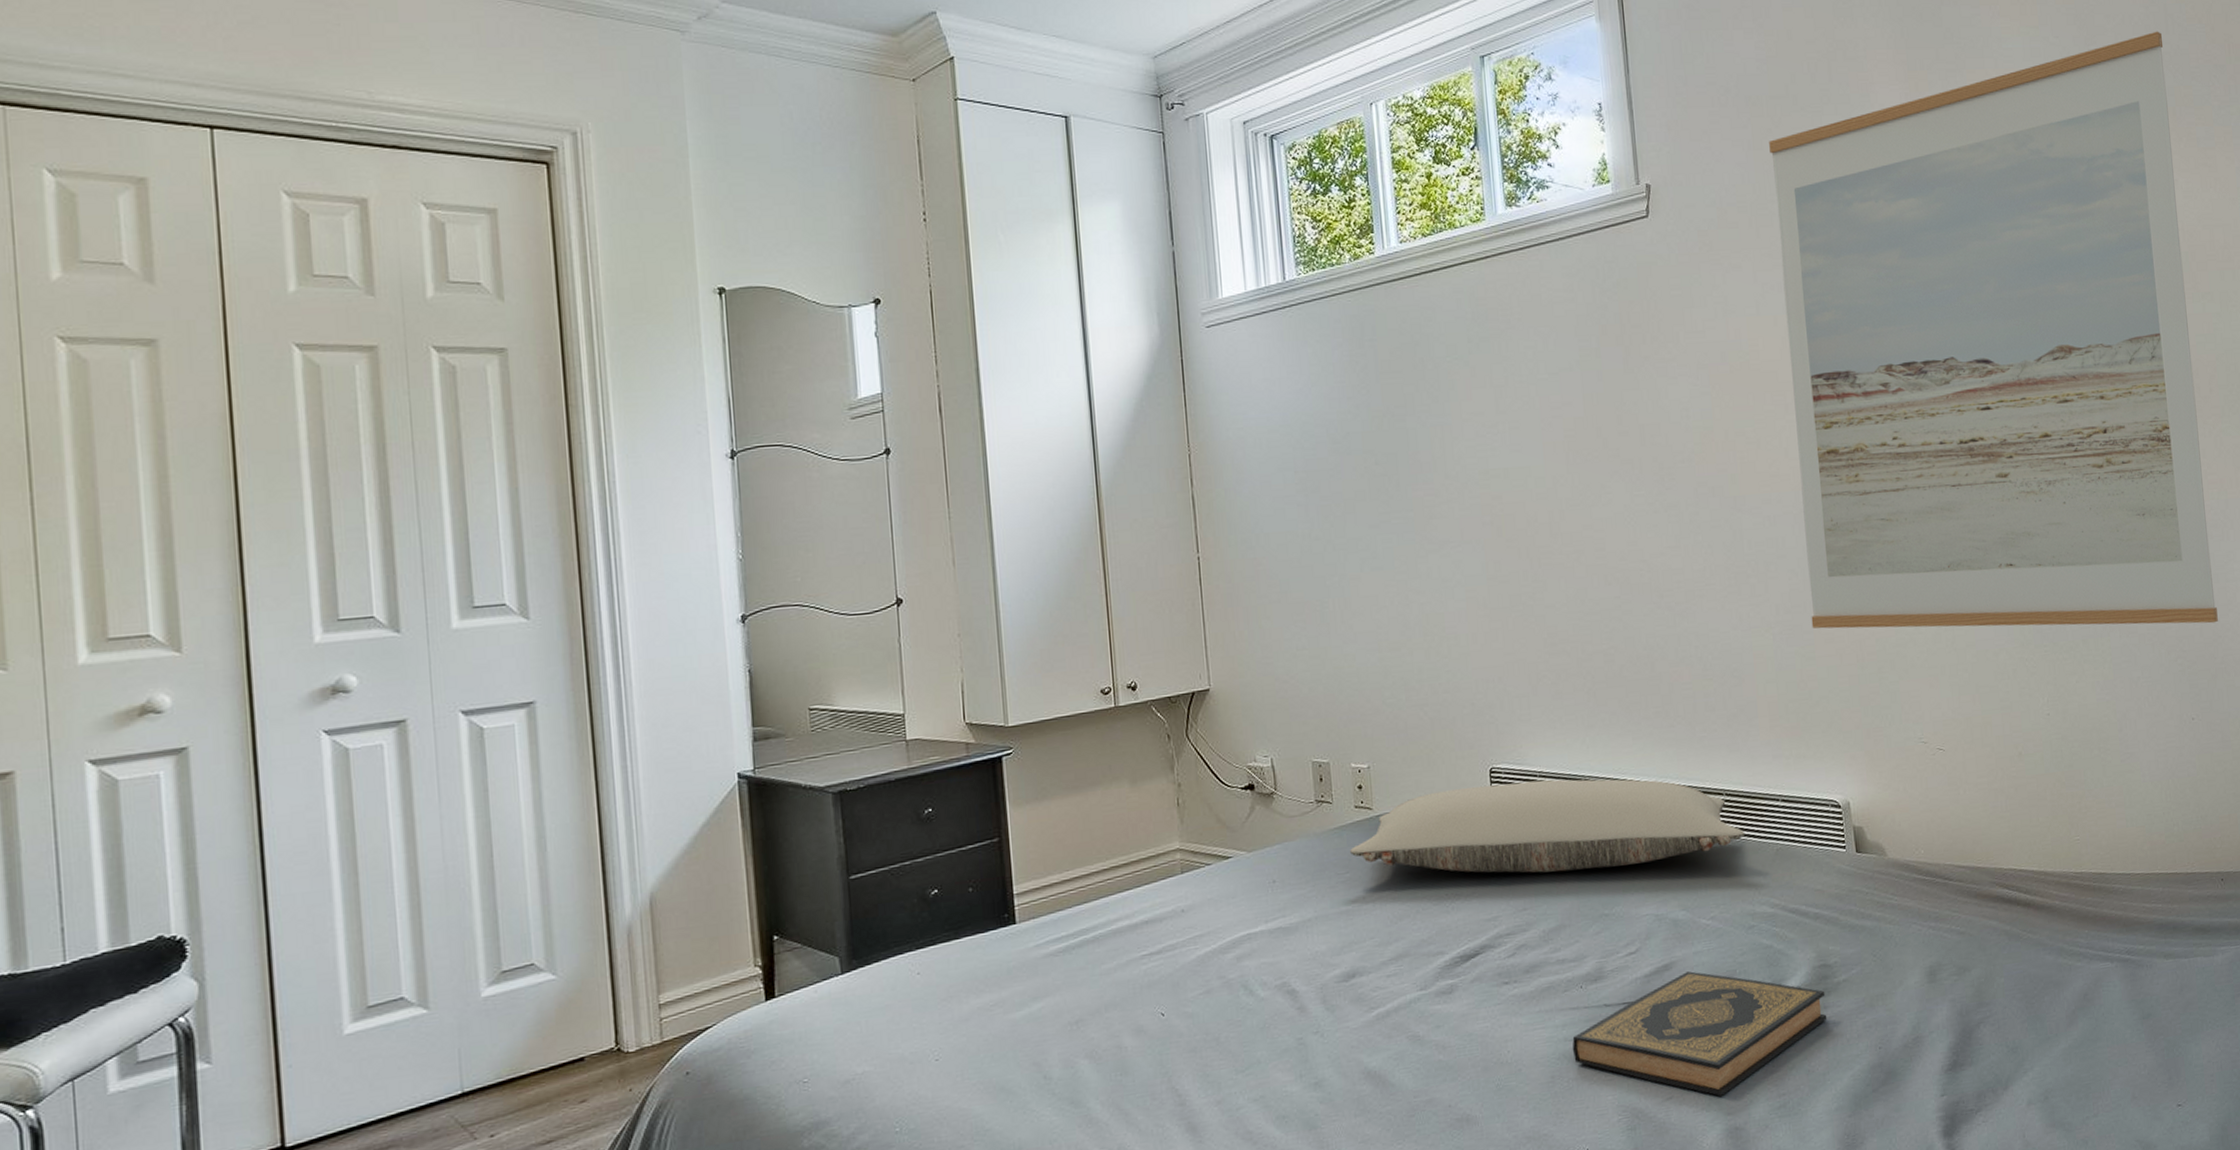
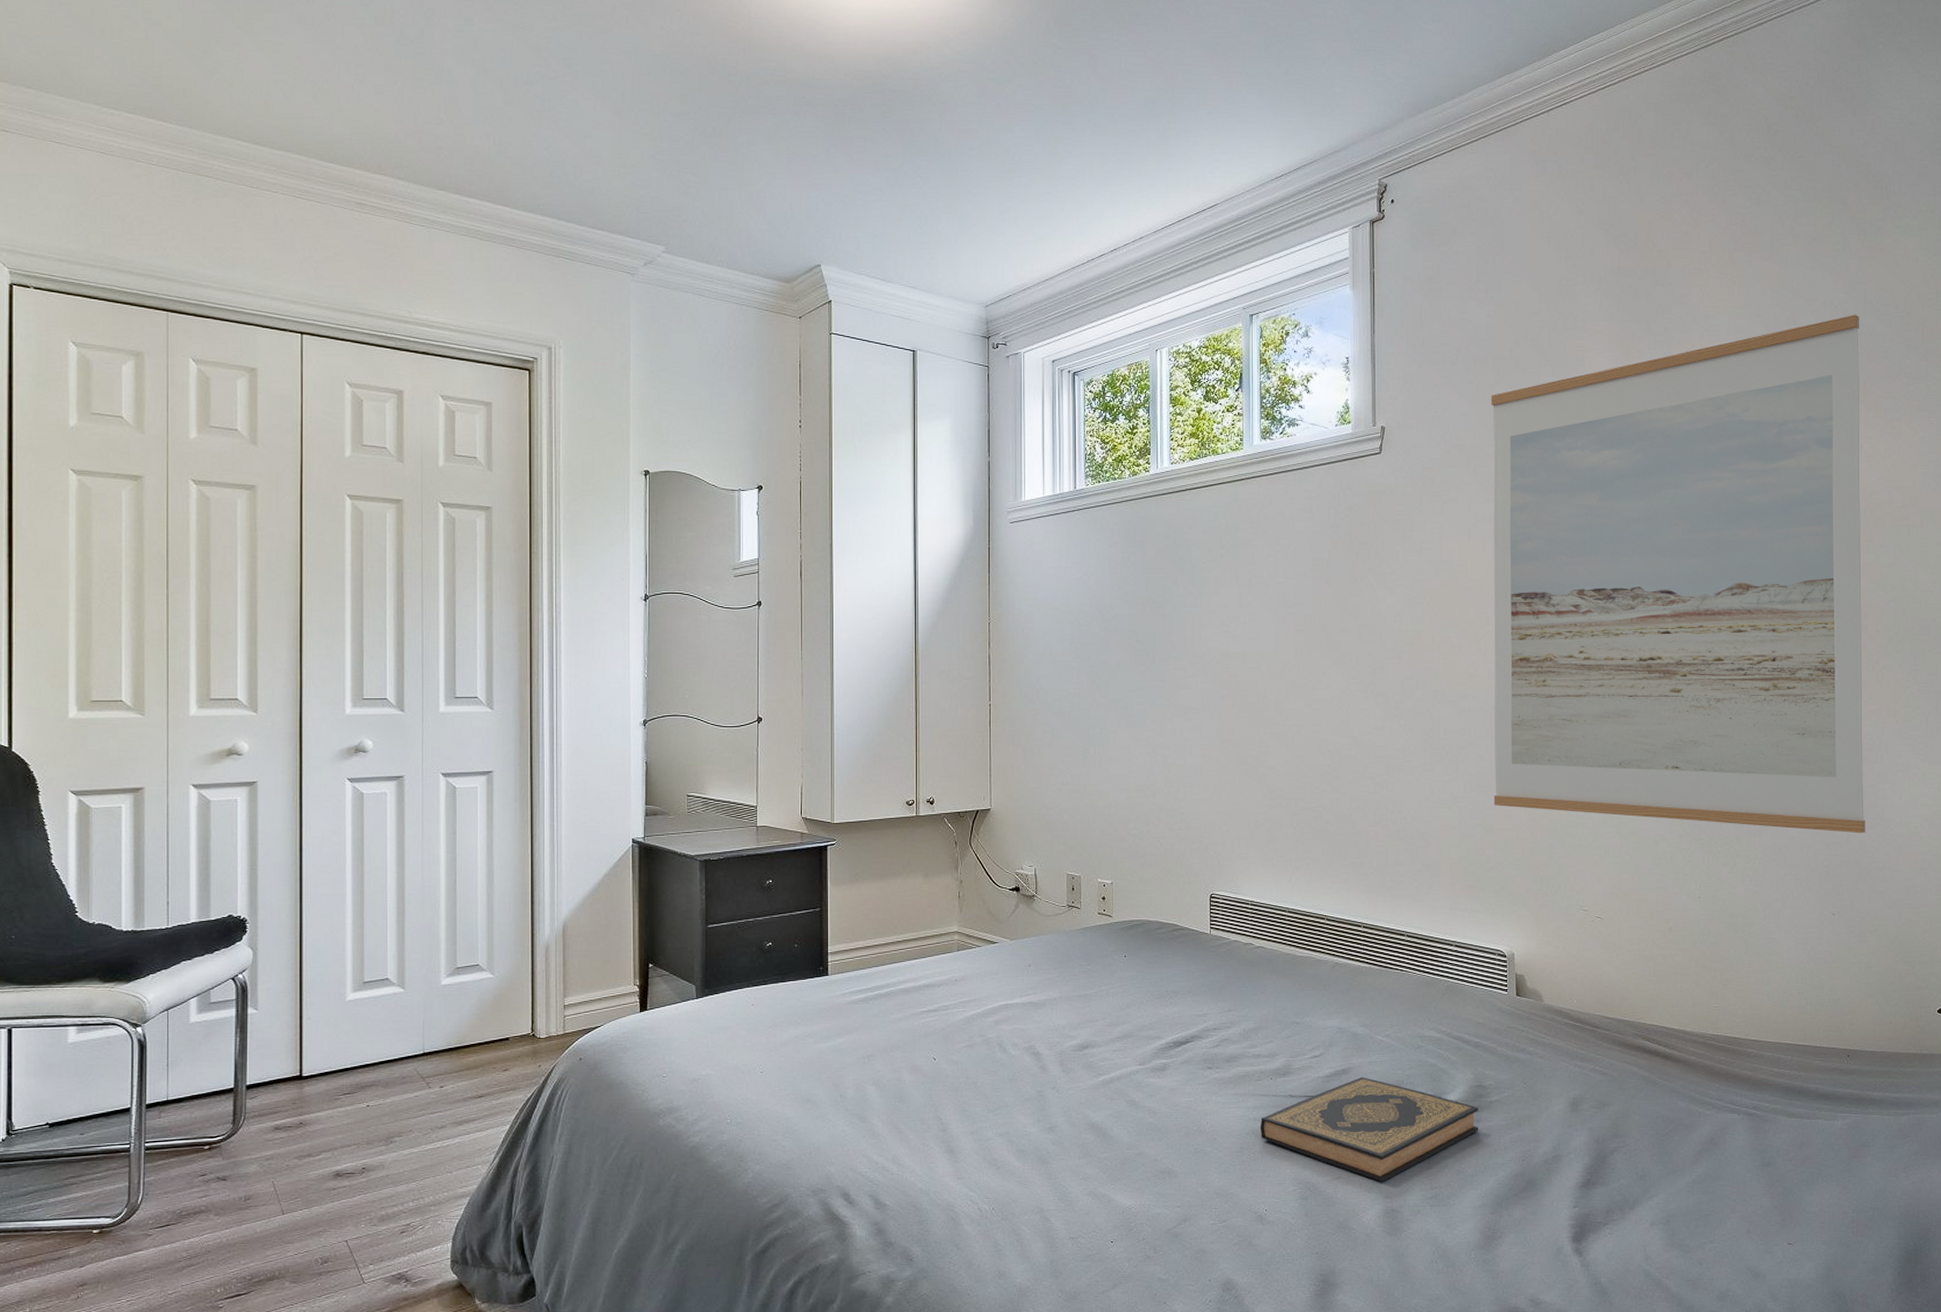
pillow: present [1350,779,1744,873] -> none [1092,907,1420,985]

